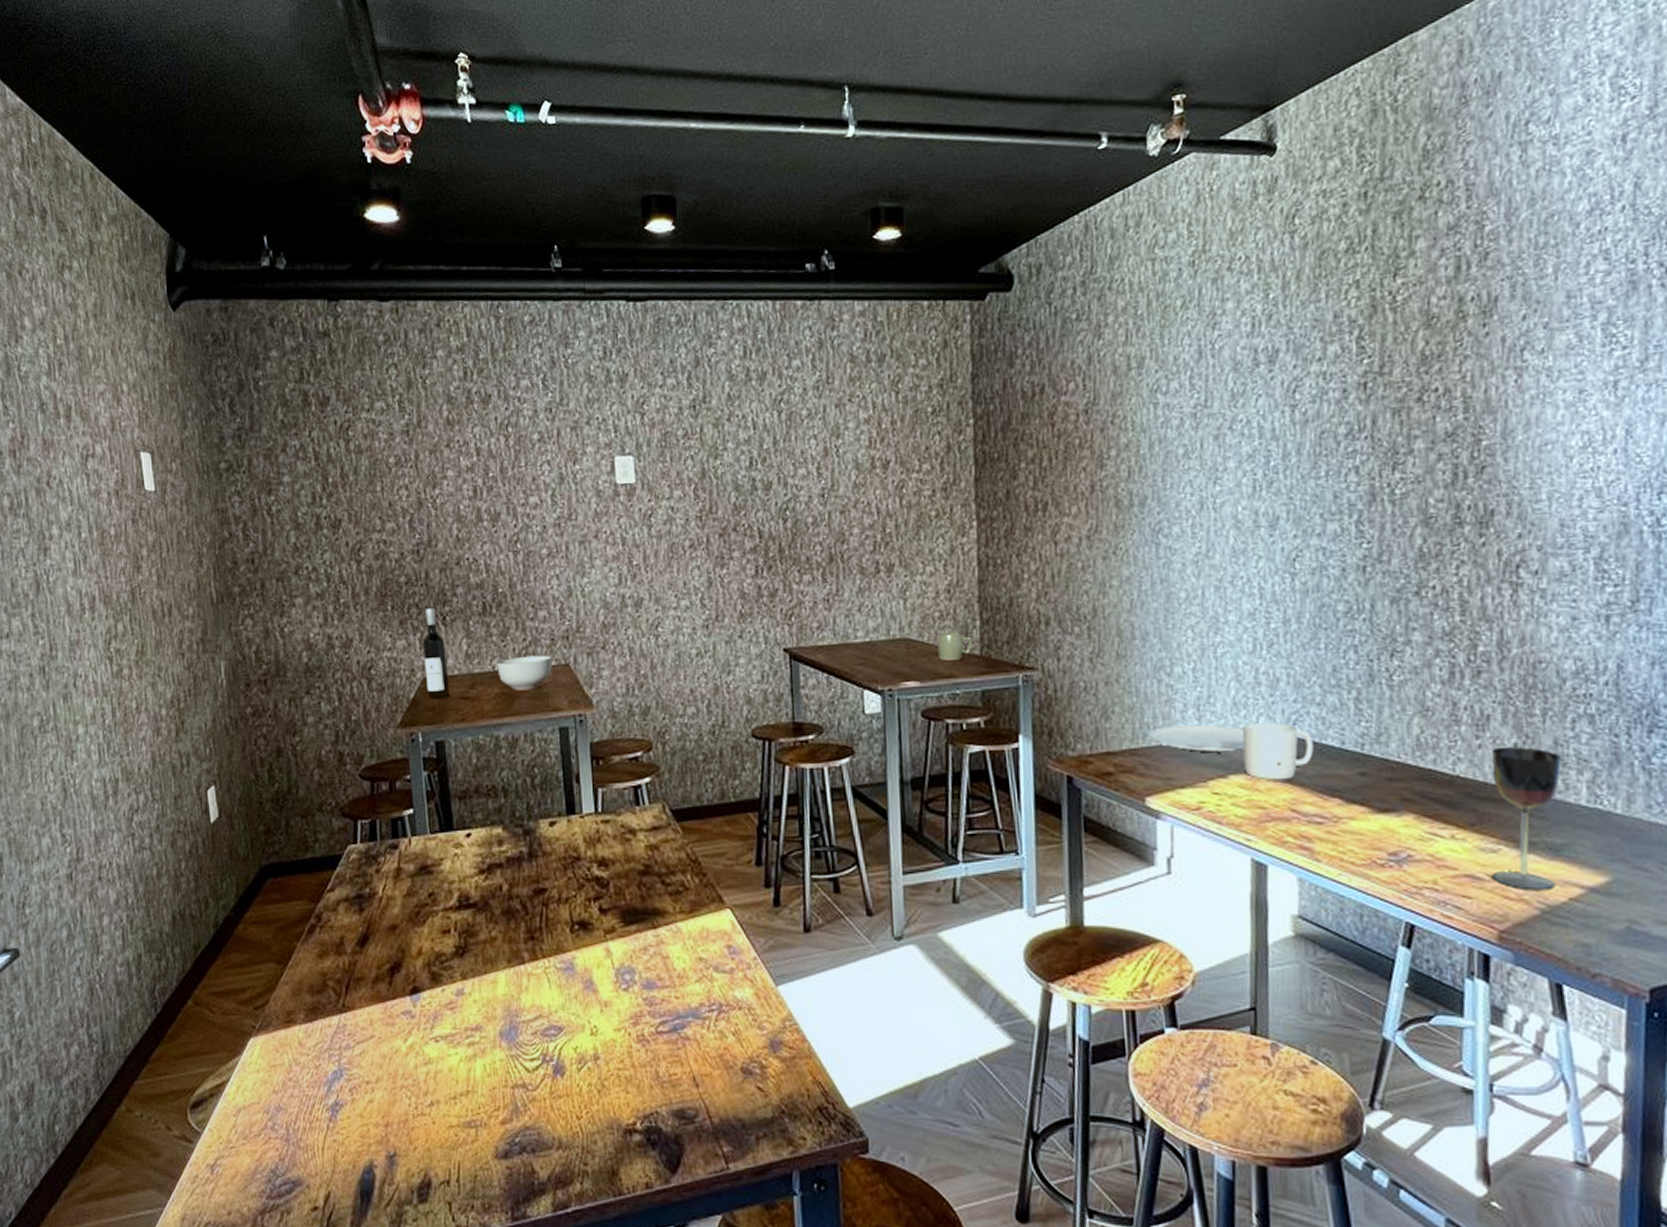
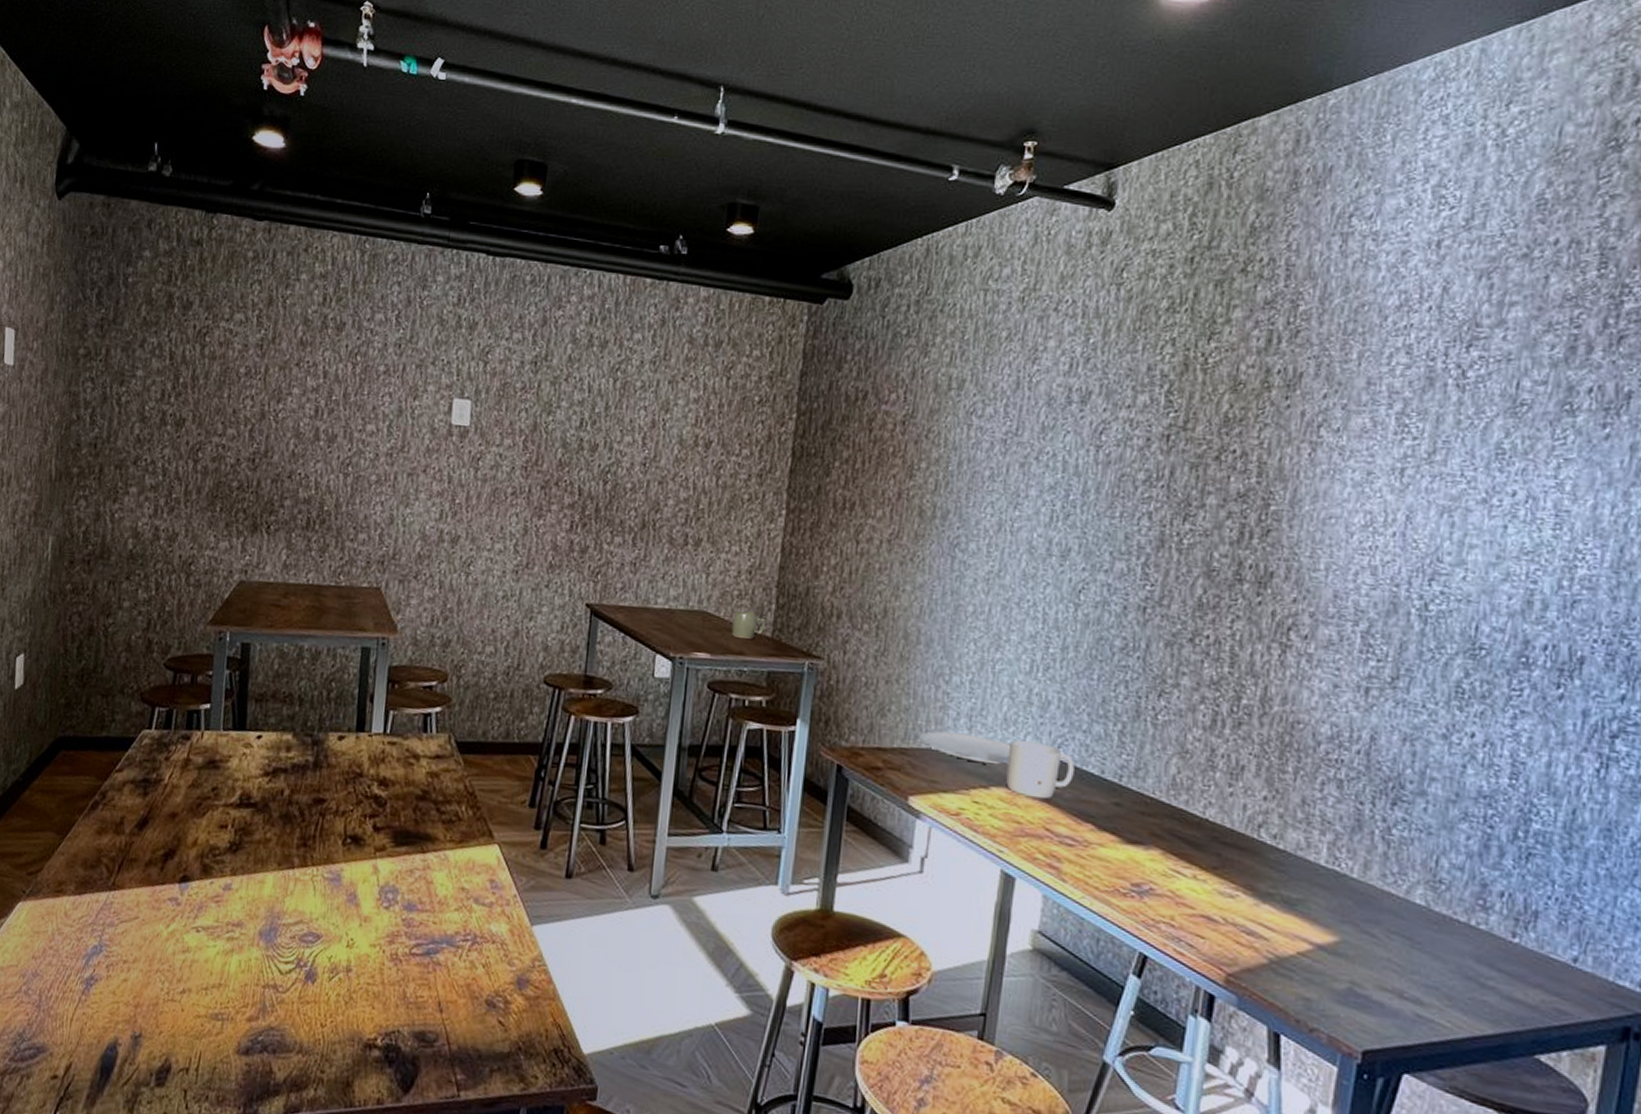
bottle: present [422,607,451,699] -> none [241,514,266,603]
bowl: present [496,655,553,691] -> none [311,573,366,608]
wineglass: present [1490,746,1561,891] -> none [1228,797,1306,942]

